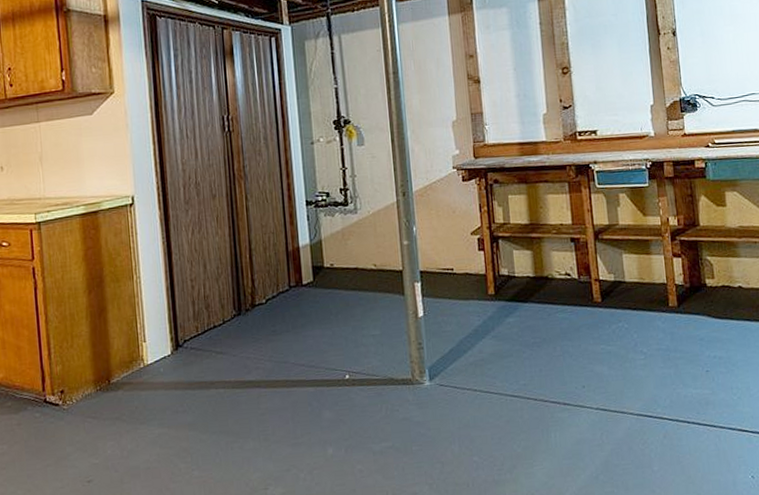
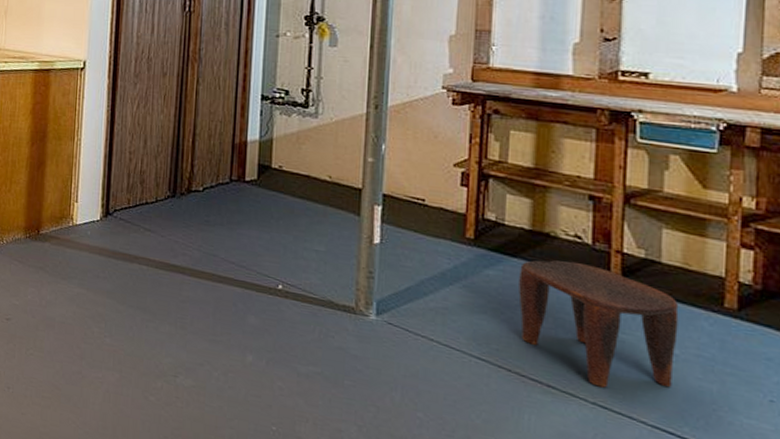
stool: none [531,295,645,394] -> present [518,260,679,388]

